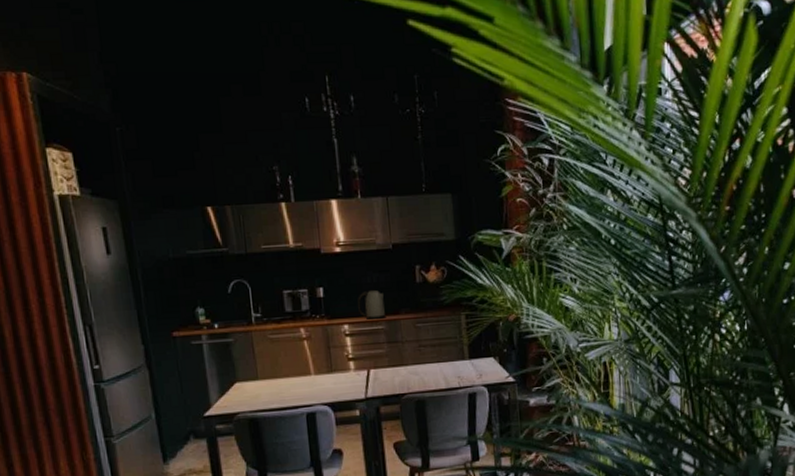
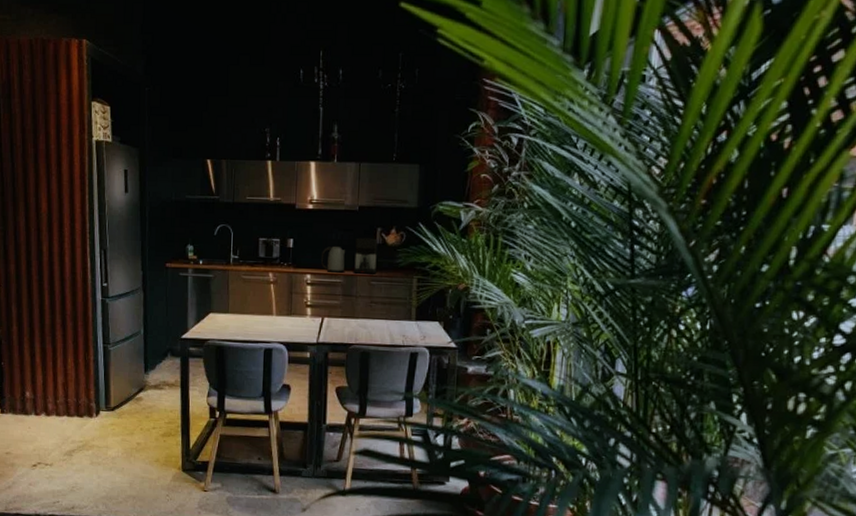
coffee maker: none [393,277,422,317] -> present [353,237,378,274]

